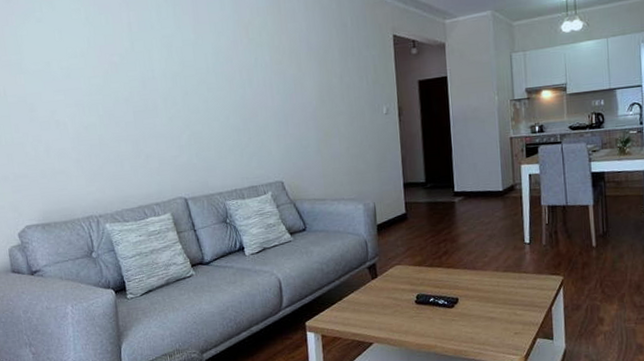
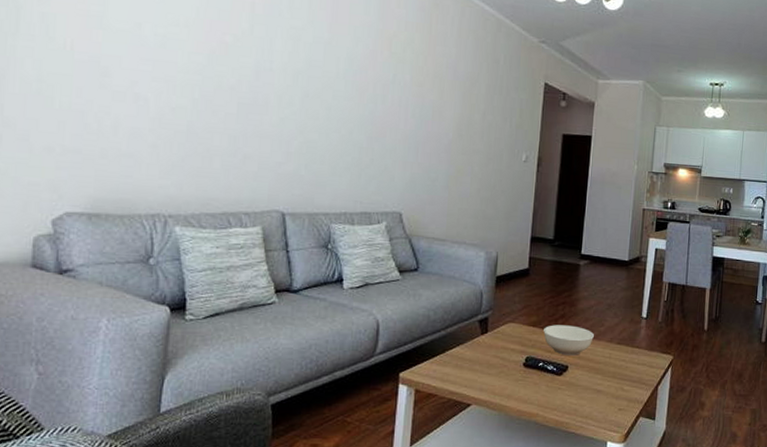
bowl: none [429,260,479,289] -> present [543,325,594,355]

